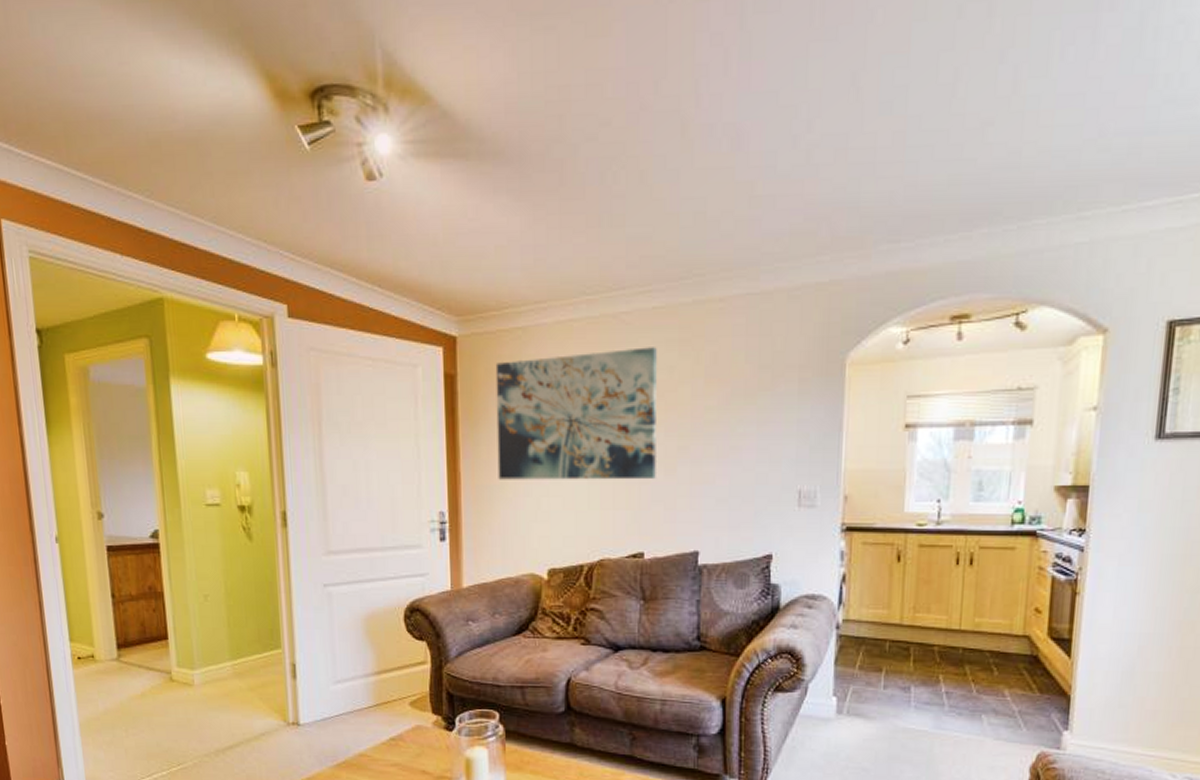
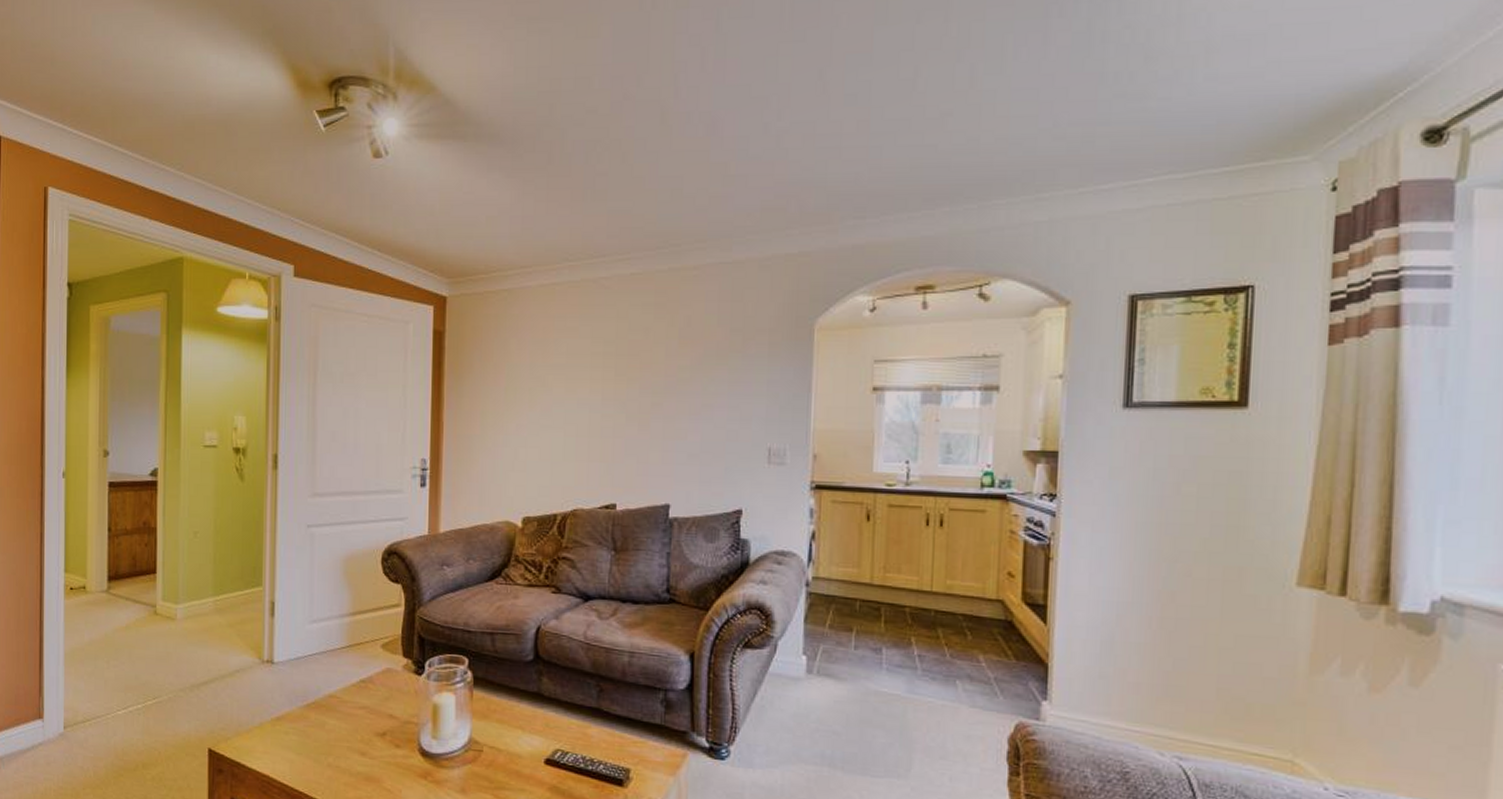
wall art: present [495,347,657,480] -> none [479,310,634,434]

